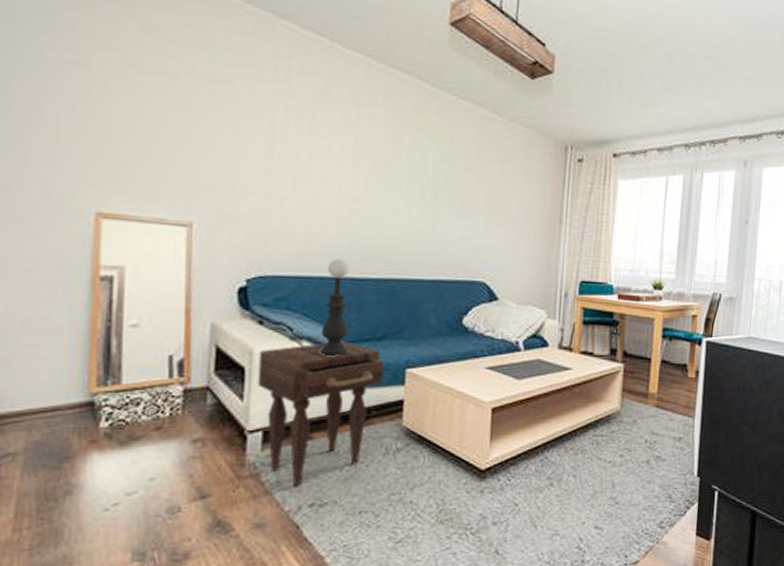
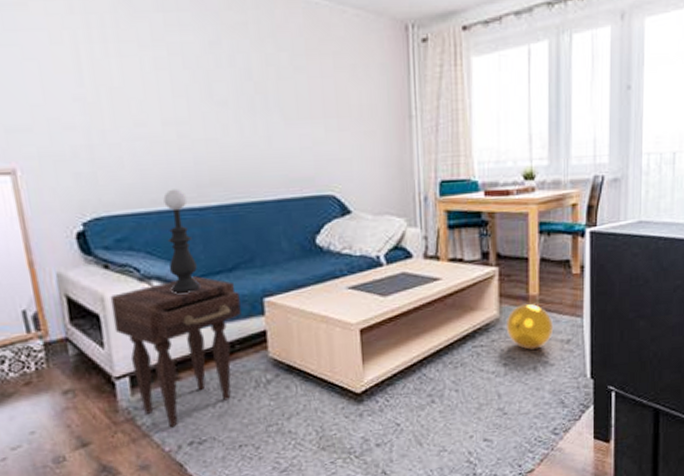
ball: none [625,400,668,444] -> present [505,303,554,350]

